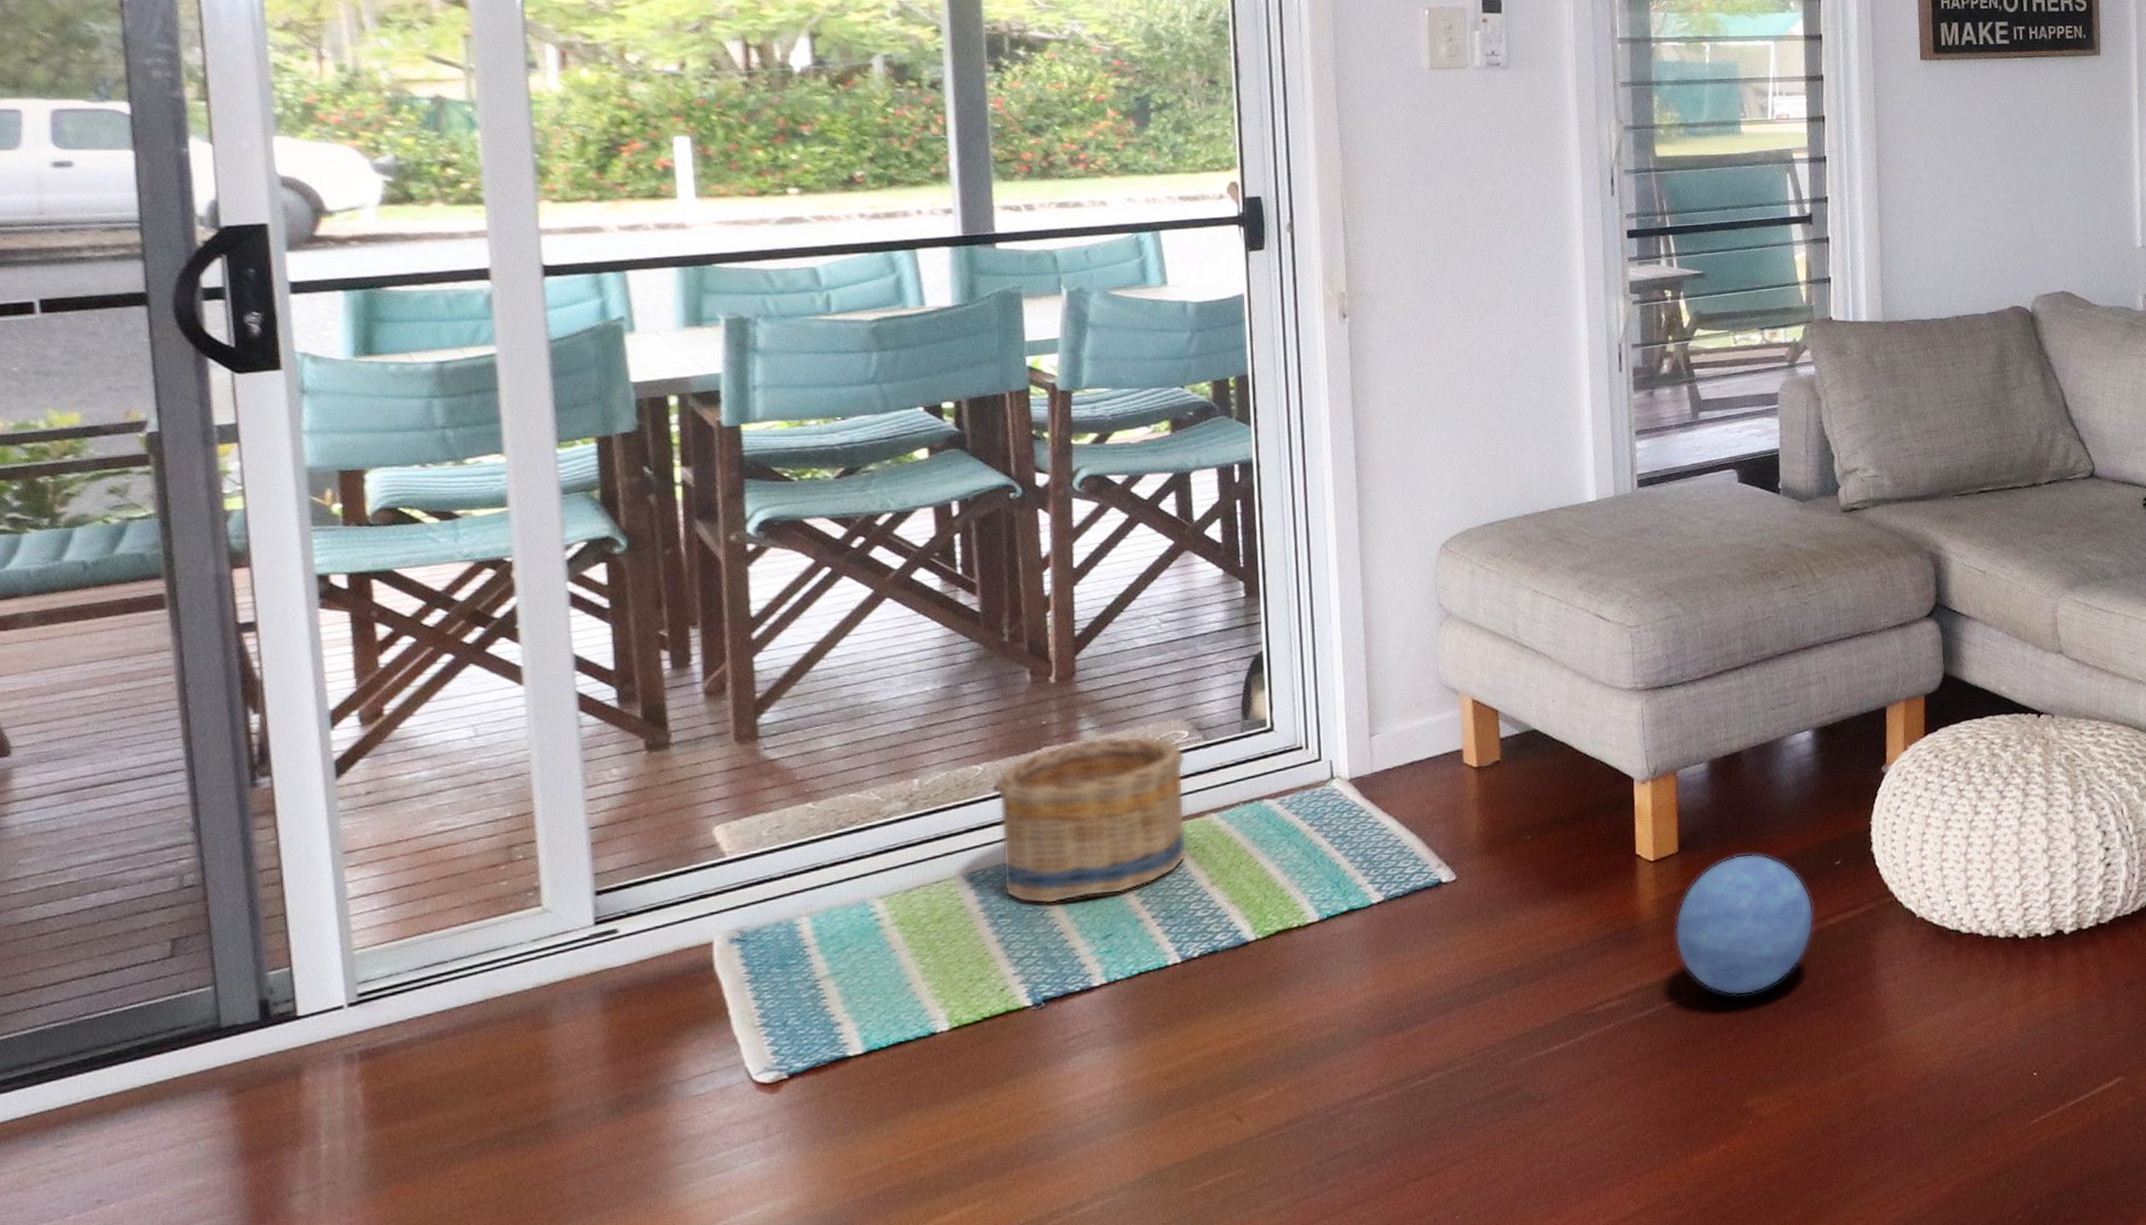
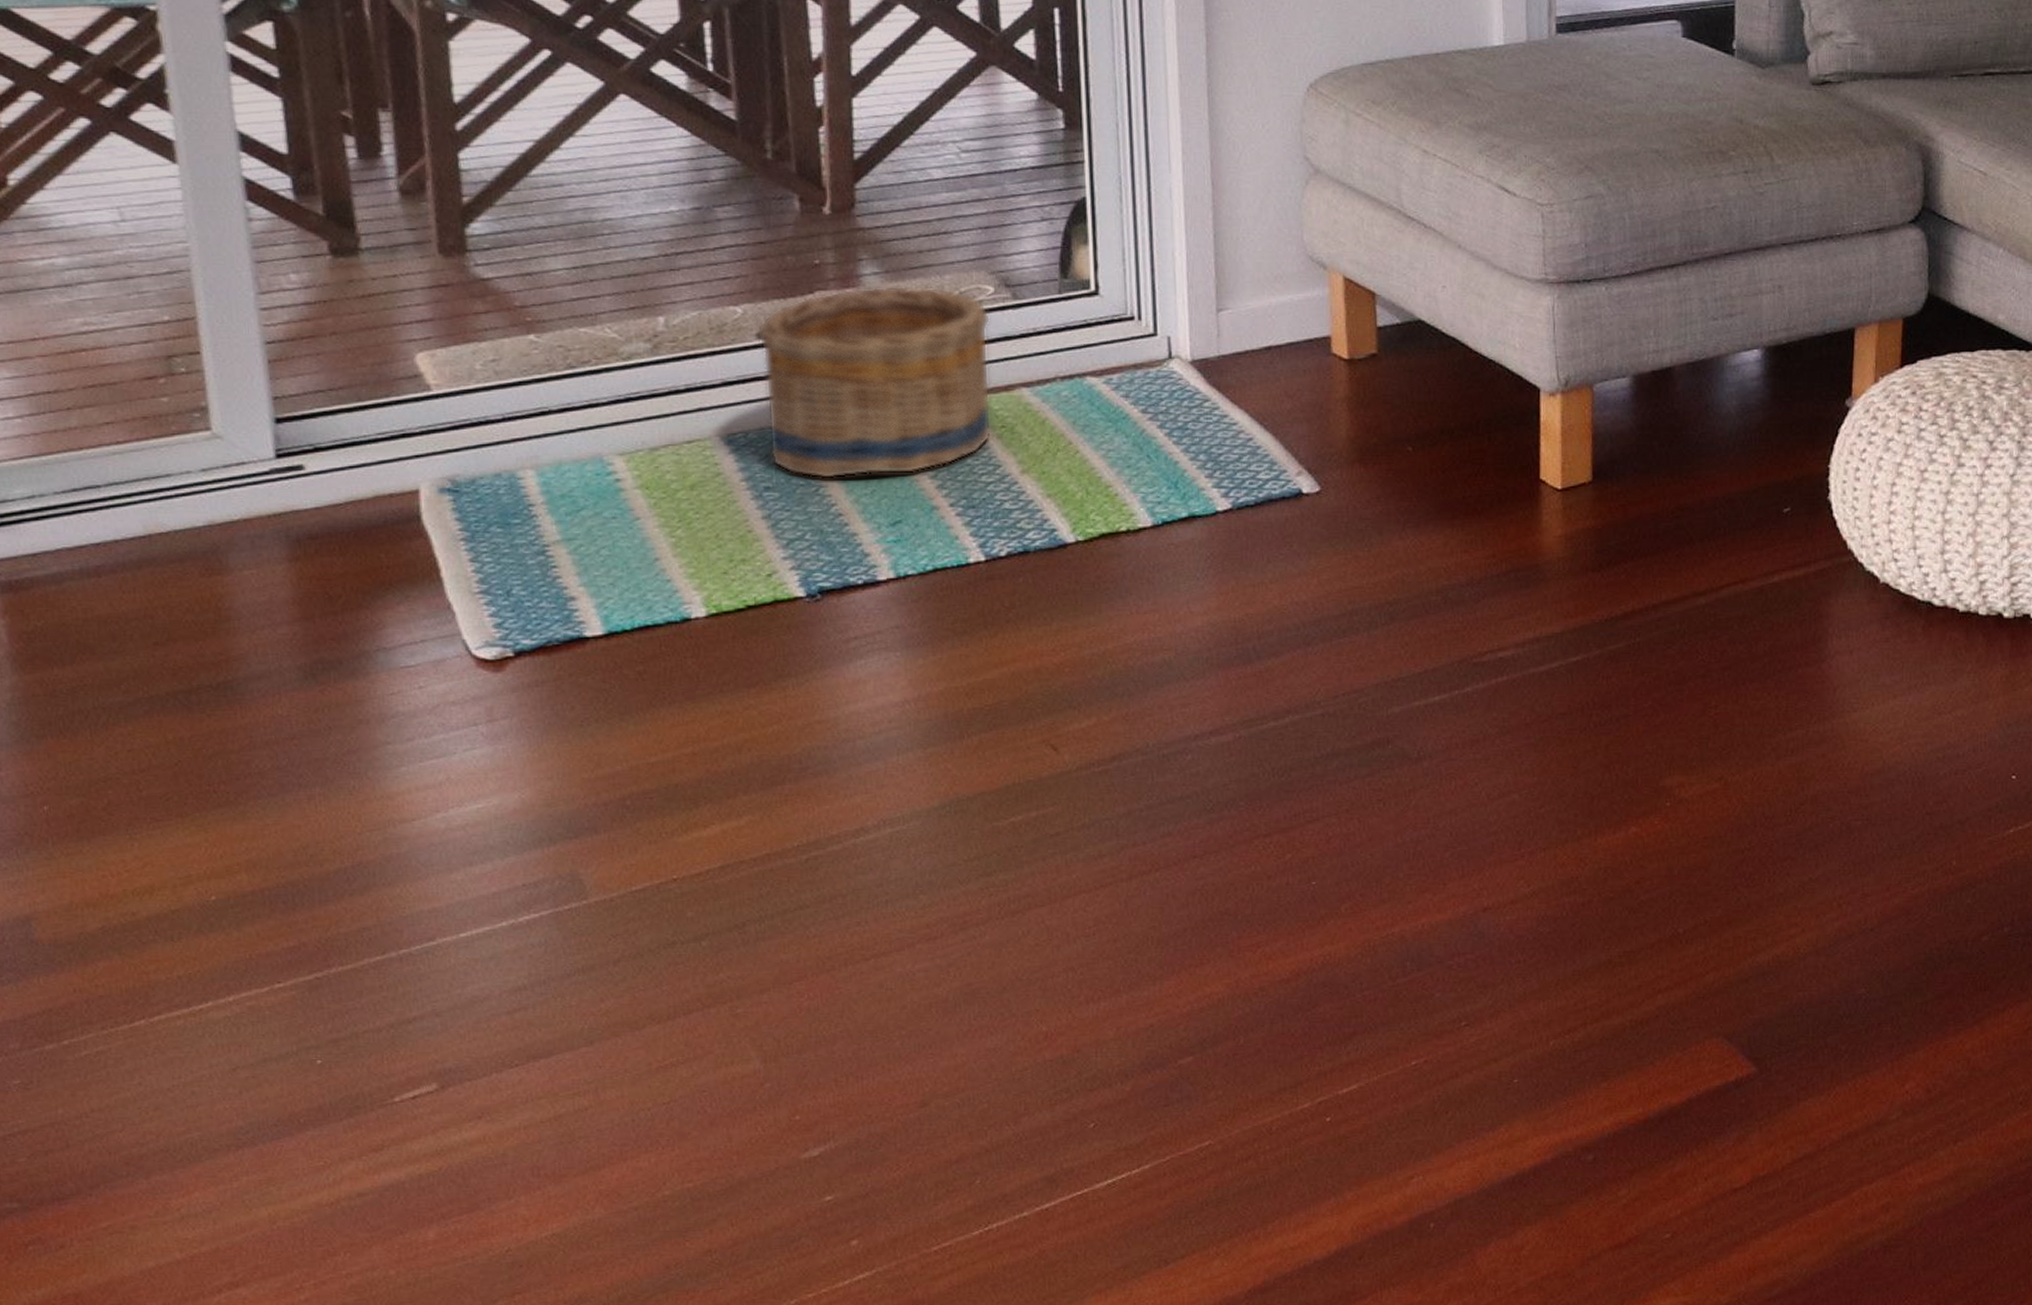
ball: present [1674,853,1814,996] -> none [1584,490,1754,657]

